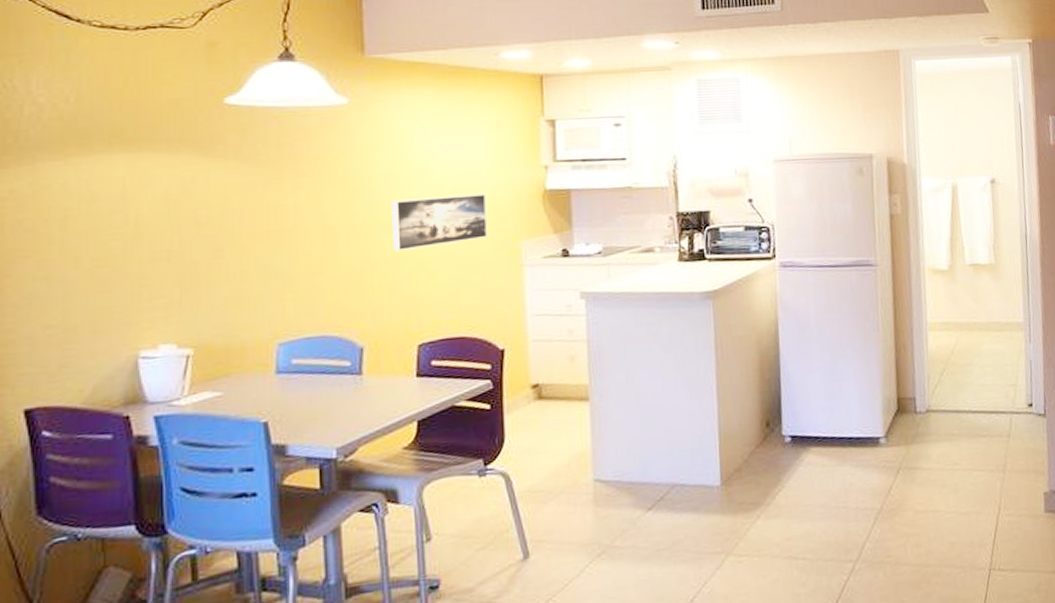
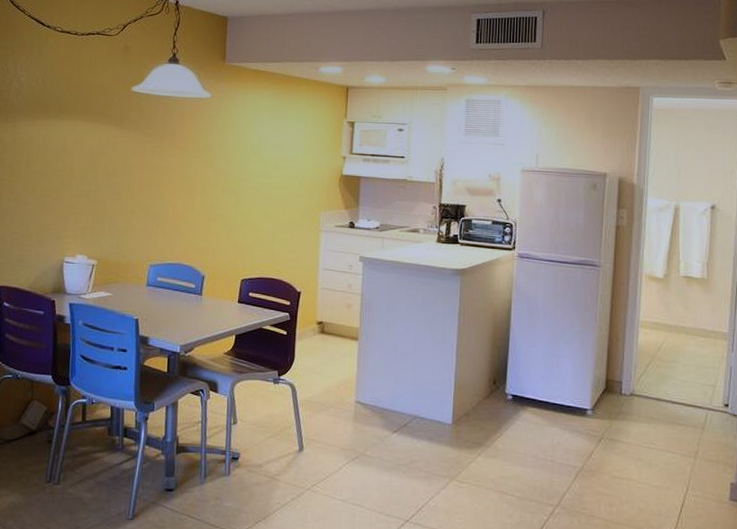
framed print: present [392,193,487,252] -> none [231,171,299,209]

